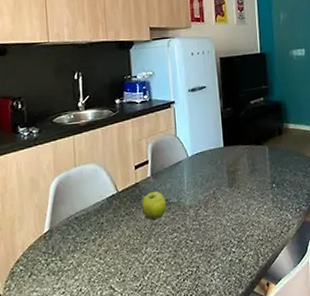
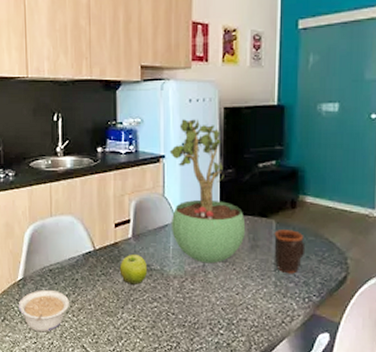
legume: none [45,236,96,281] -> present [18,289,69,333]
potted plant: none [178,69,246,191] -> present [169,119,246,264]
mug: none [268,153,293,190] -> present [274,230,306,274]

